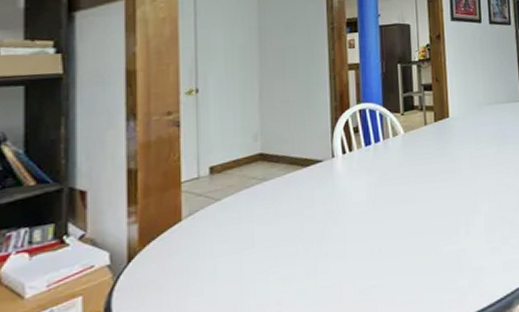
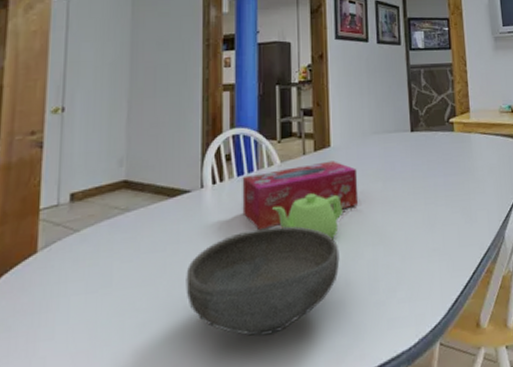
bowl: none [322,187,460,283] -> present [186,226,340,336]
tissue box: none [370,129,476,193] -> present [242,161,359,231]
teapot: none [398,158,463,198] -> present [272,193,344,239]

